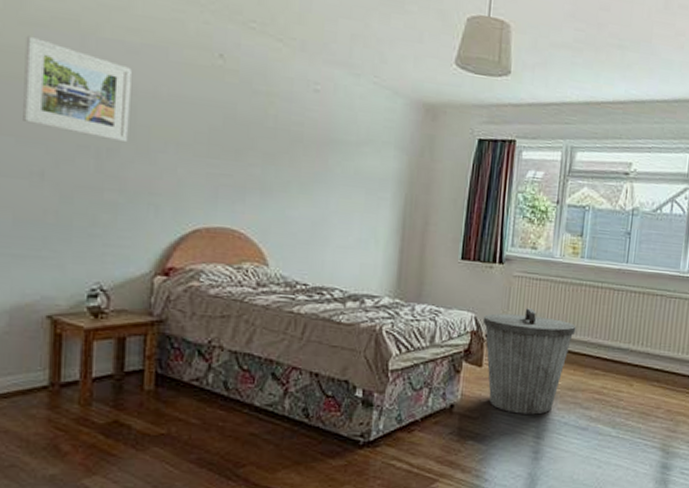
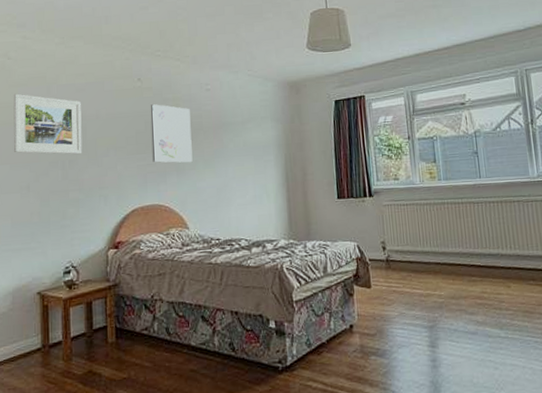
wall art: none [228,94,289,183] -> present [150,104,193,163]
trash can: present [482,308,577,415] -> none [364,231,447,327]

